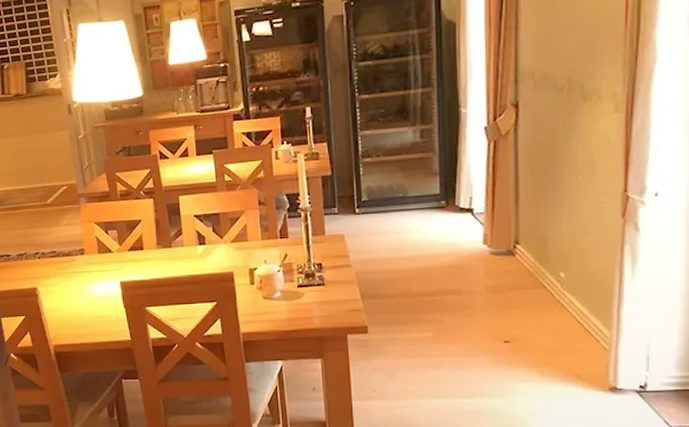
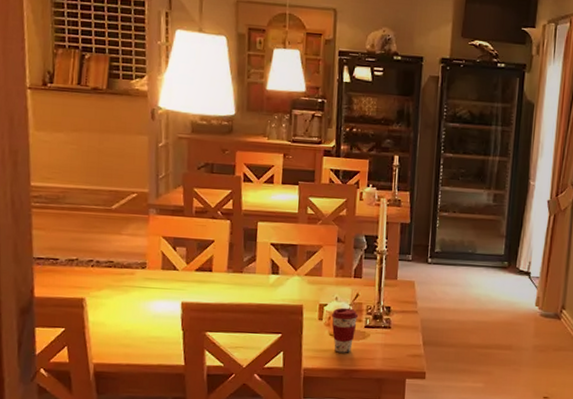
coffee cup: none [262,269,289,315] -> present [331,307,358,353]

